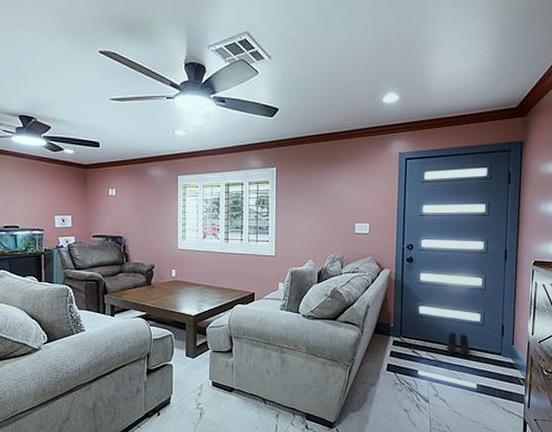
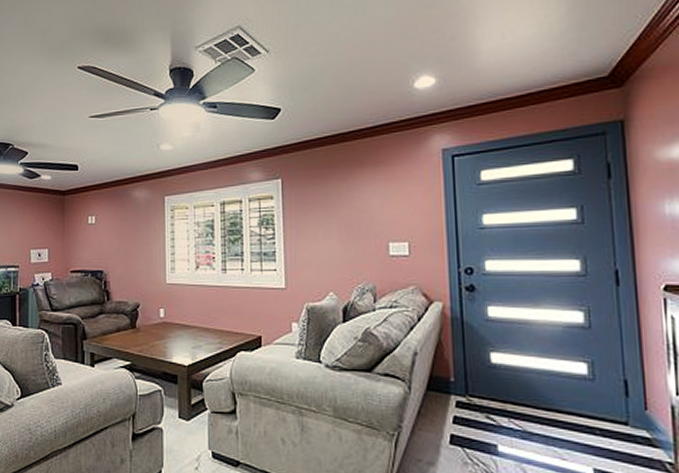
boots: present [447,332,471,356] -> none [538,389,578,426]

